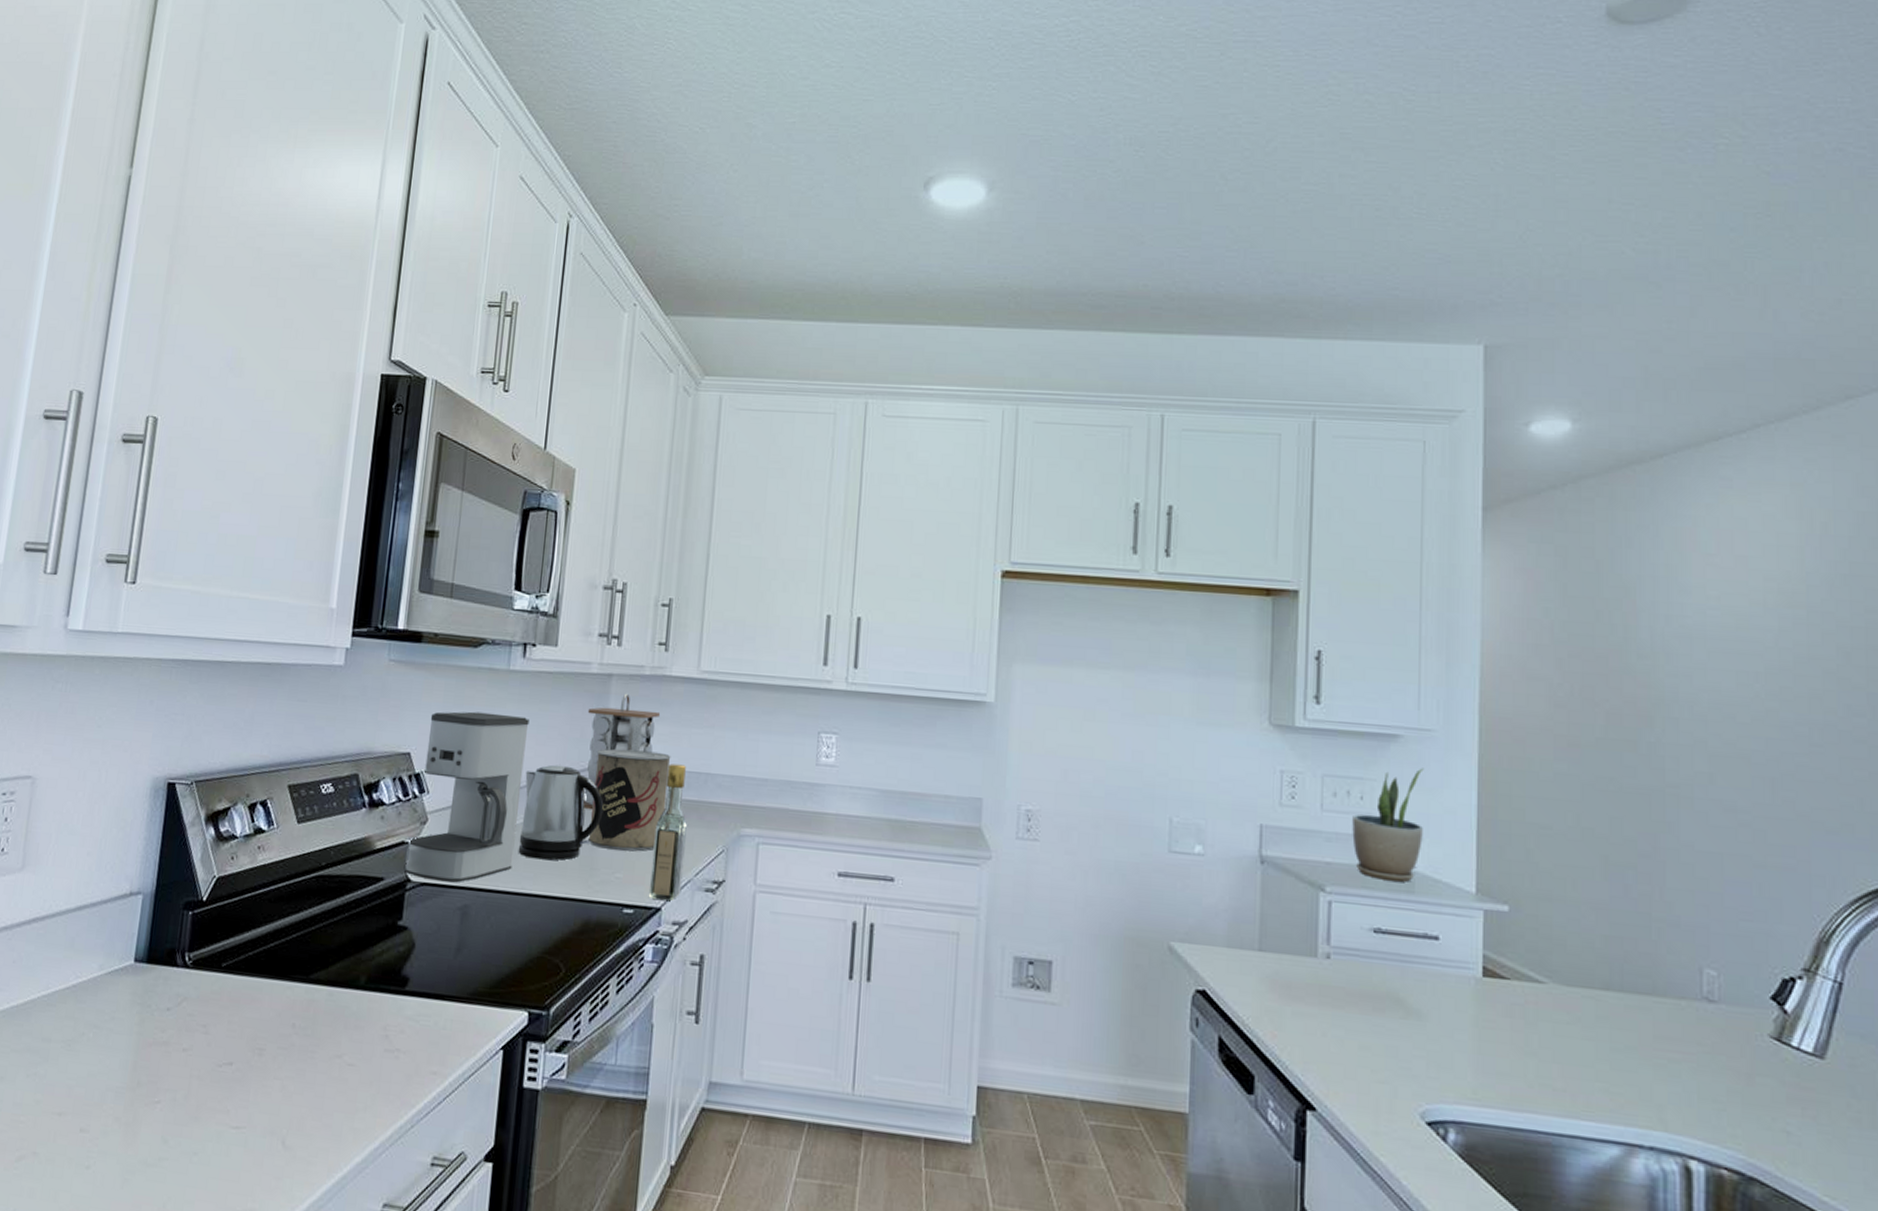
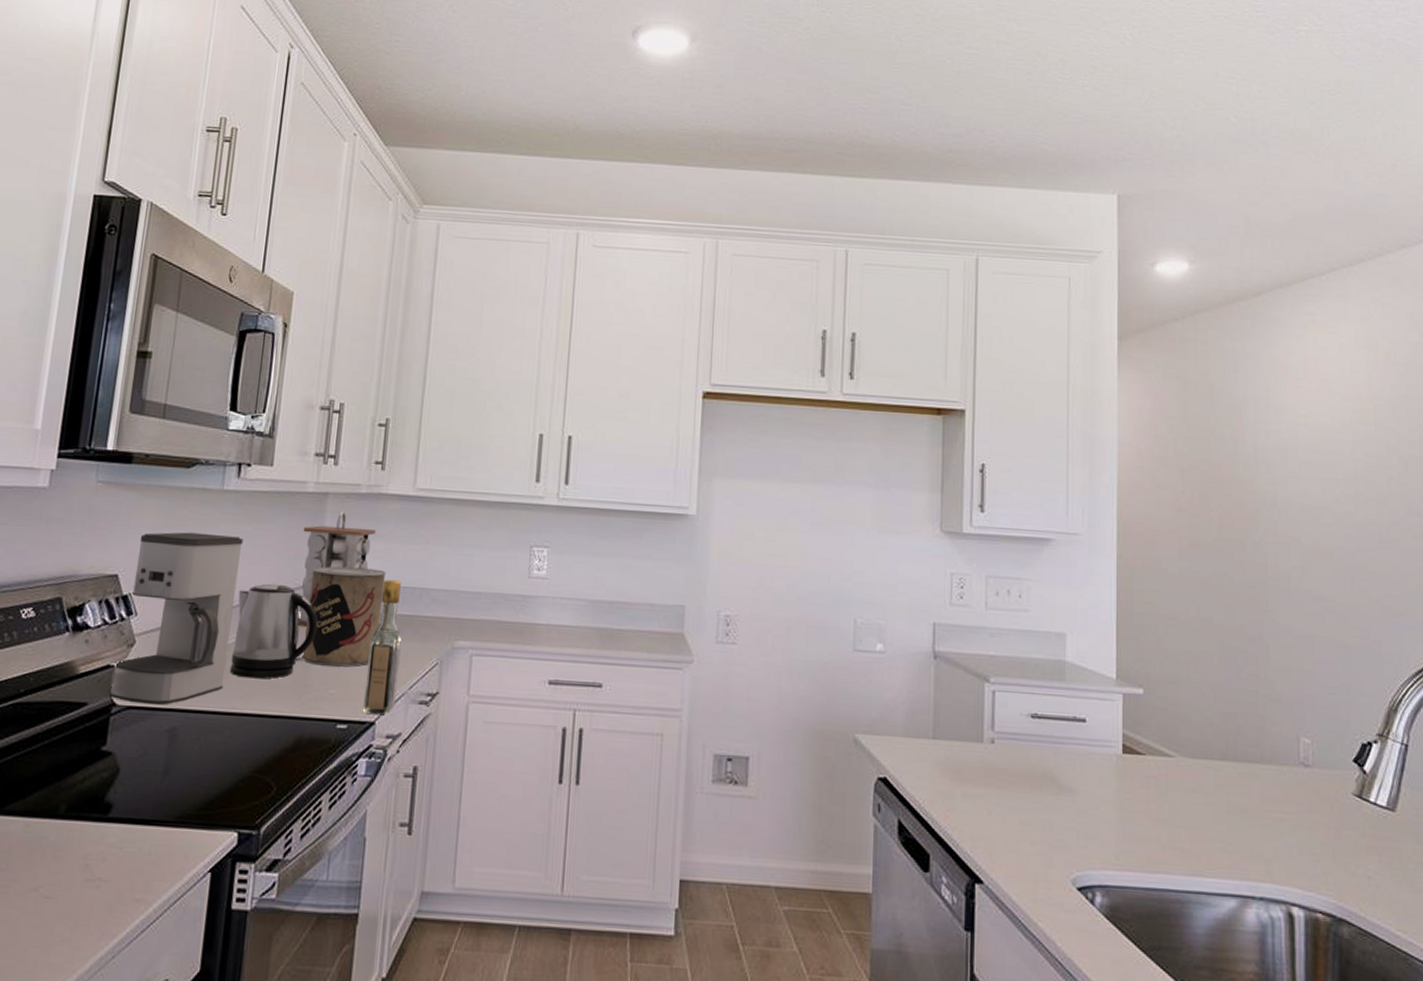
potted plant: present [1352,768,1424,882] -> none [1012,568,1072,671]

